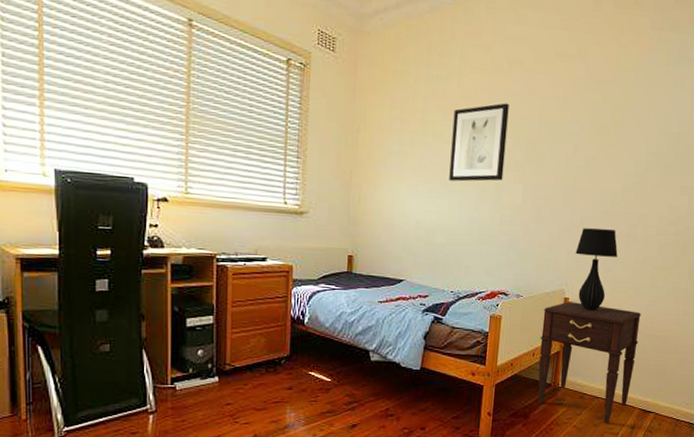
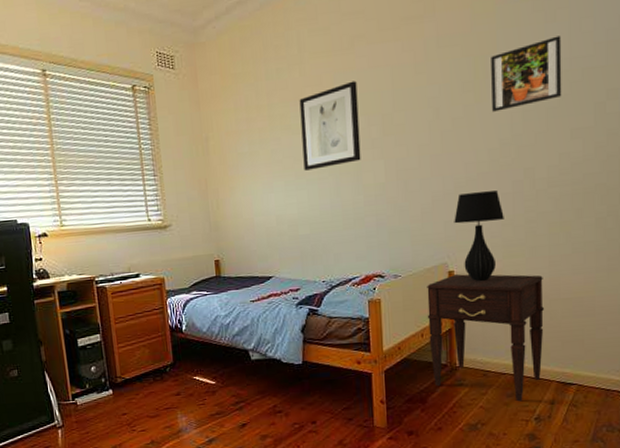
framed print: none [621,101,685,159] -> present [491,36,562,112]

